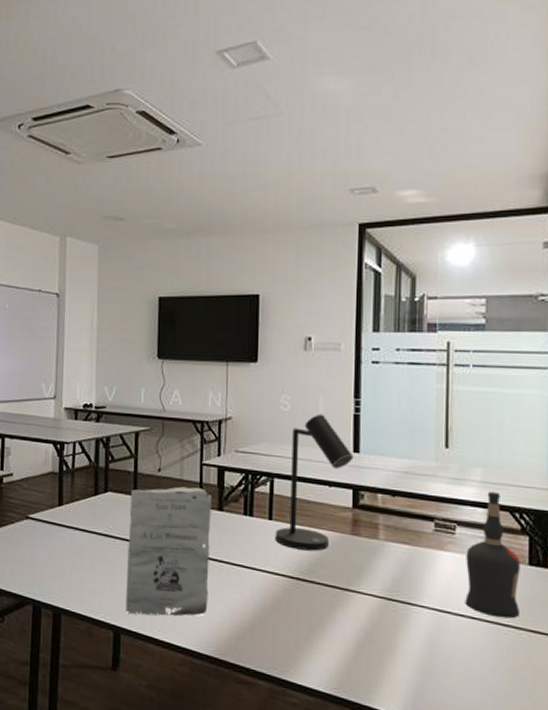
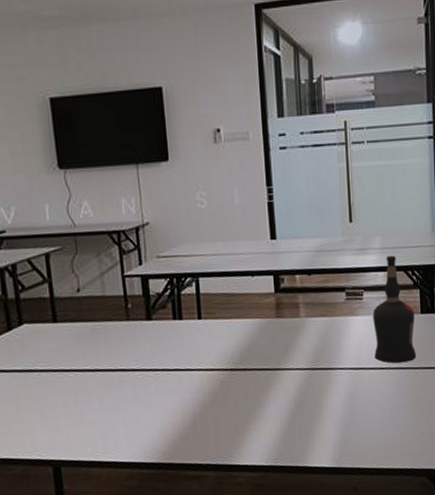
book: present [126,486,212,616] -> none [49,301,149,445]
desk lamp: present [275,414,354,551] -> none [205,206,271,343]

